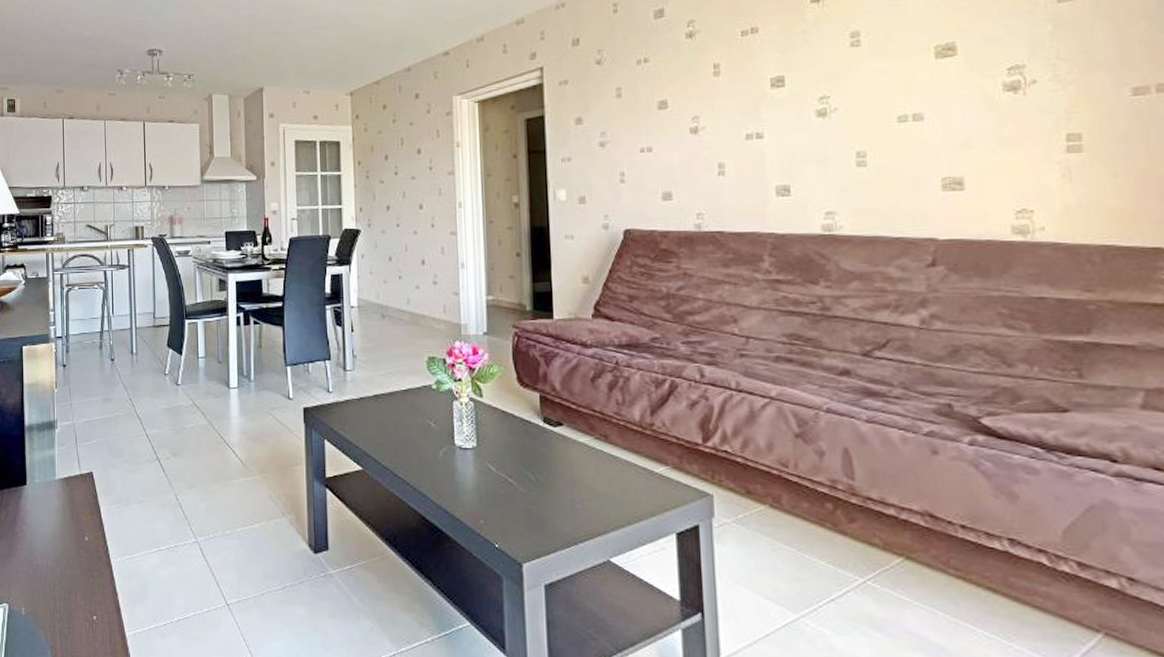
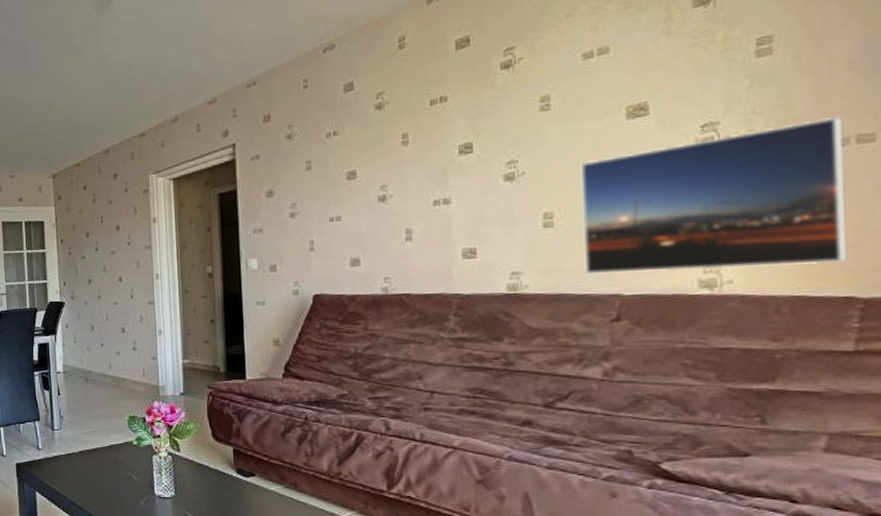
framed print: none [891,66,1154,217] -> present [580,117,848,274]

